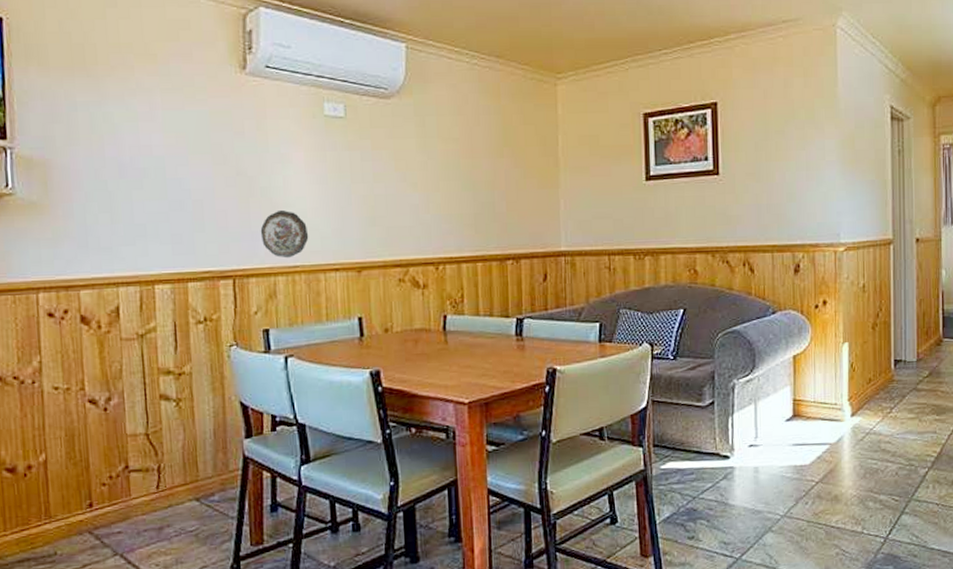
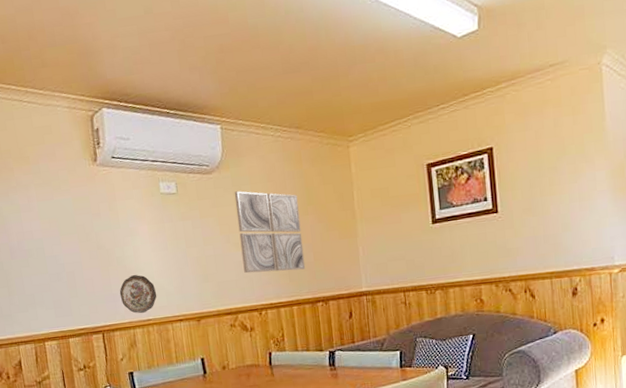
wall art: none [416,122,496,221] -> present [234,191,306,274]

